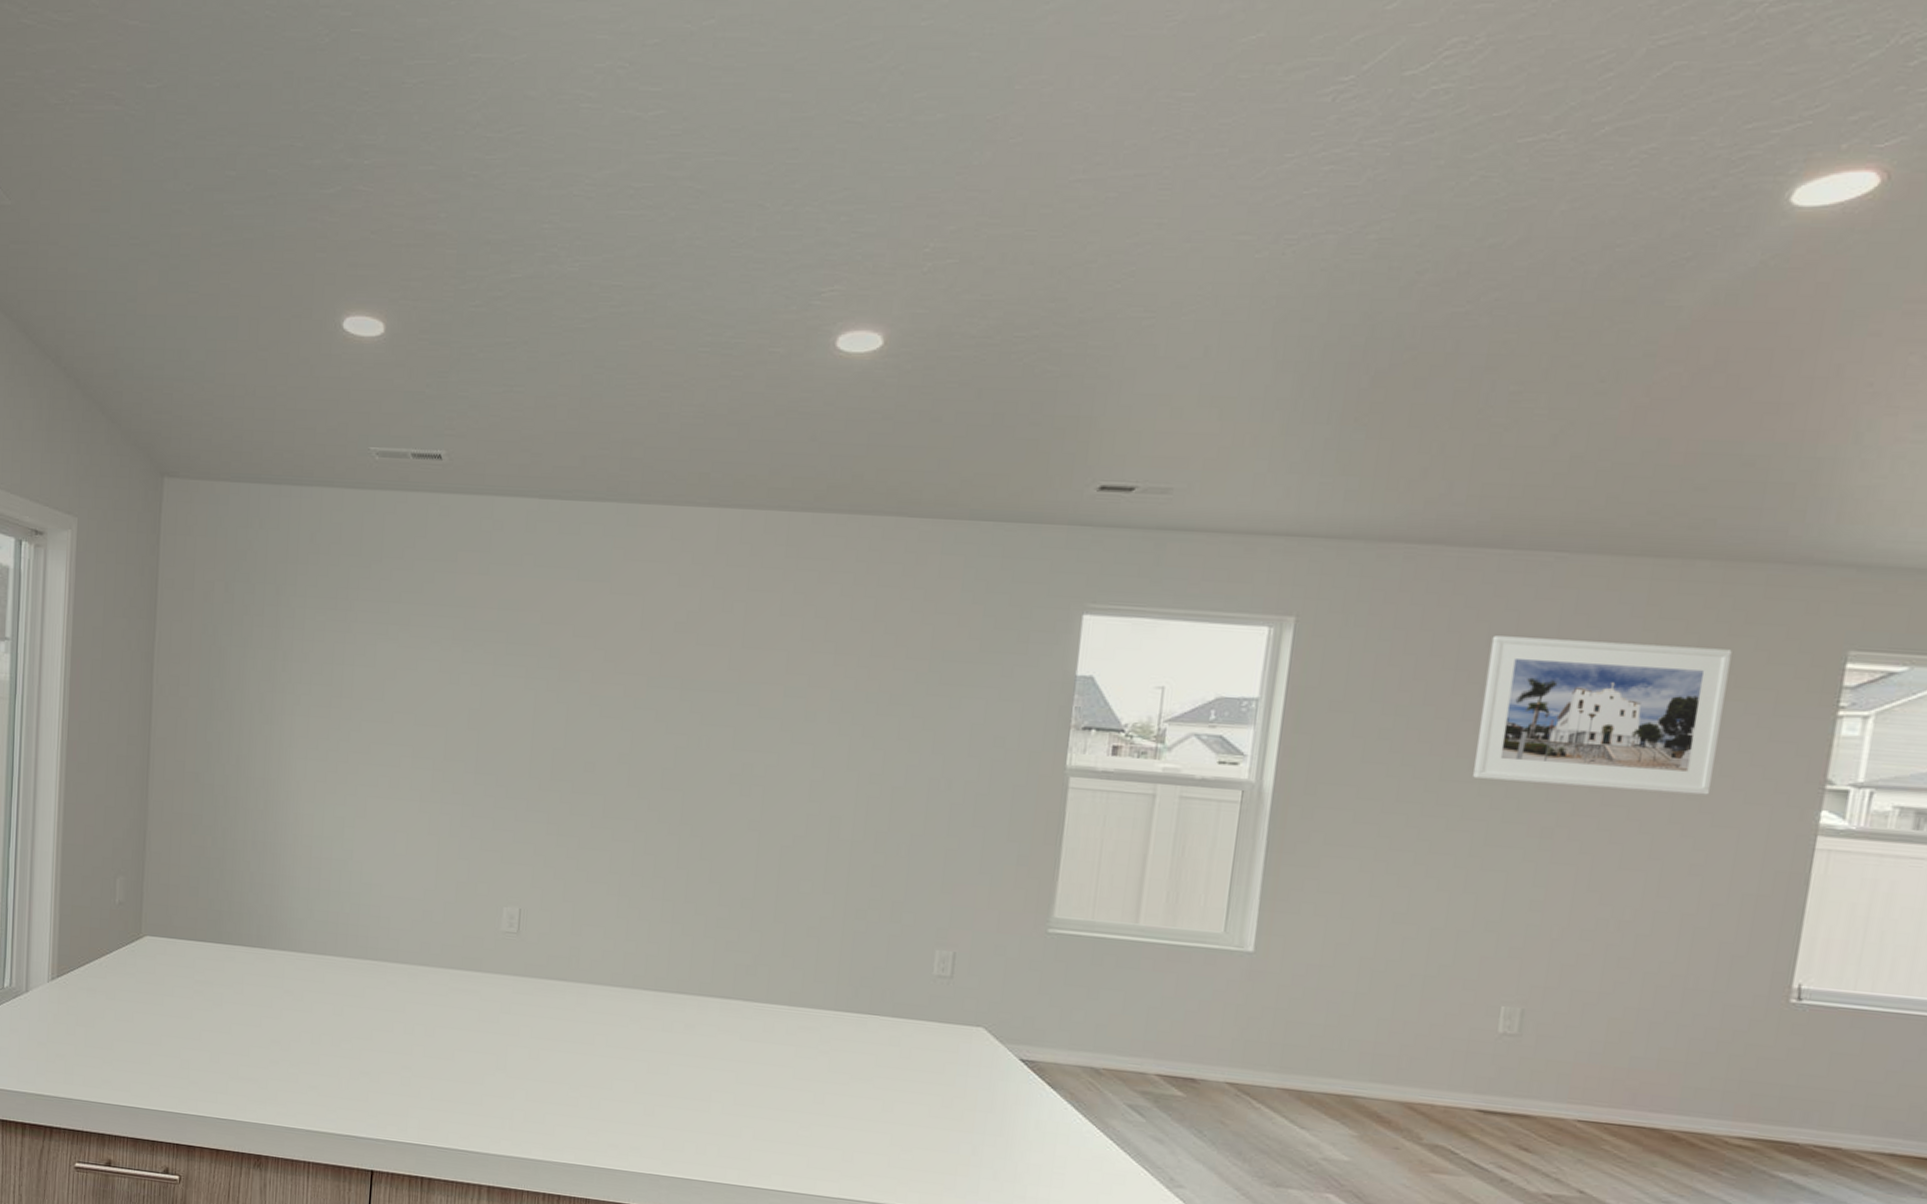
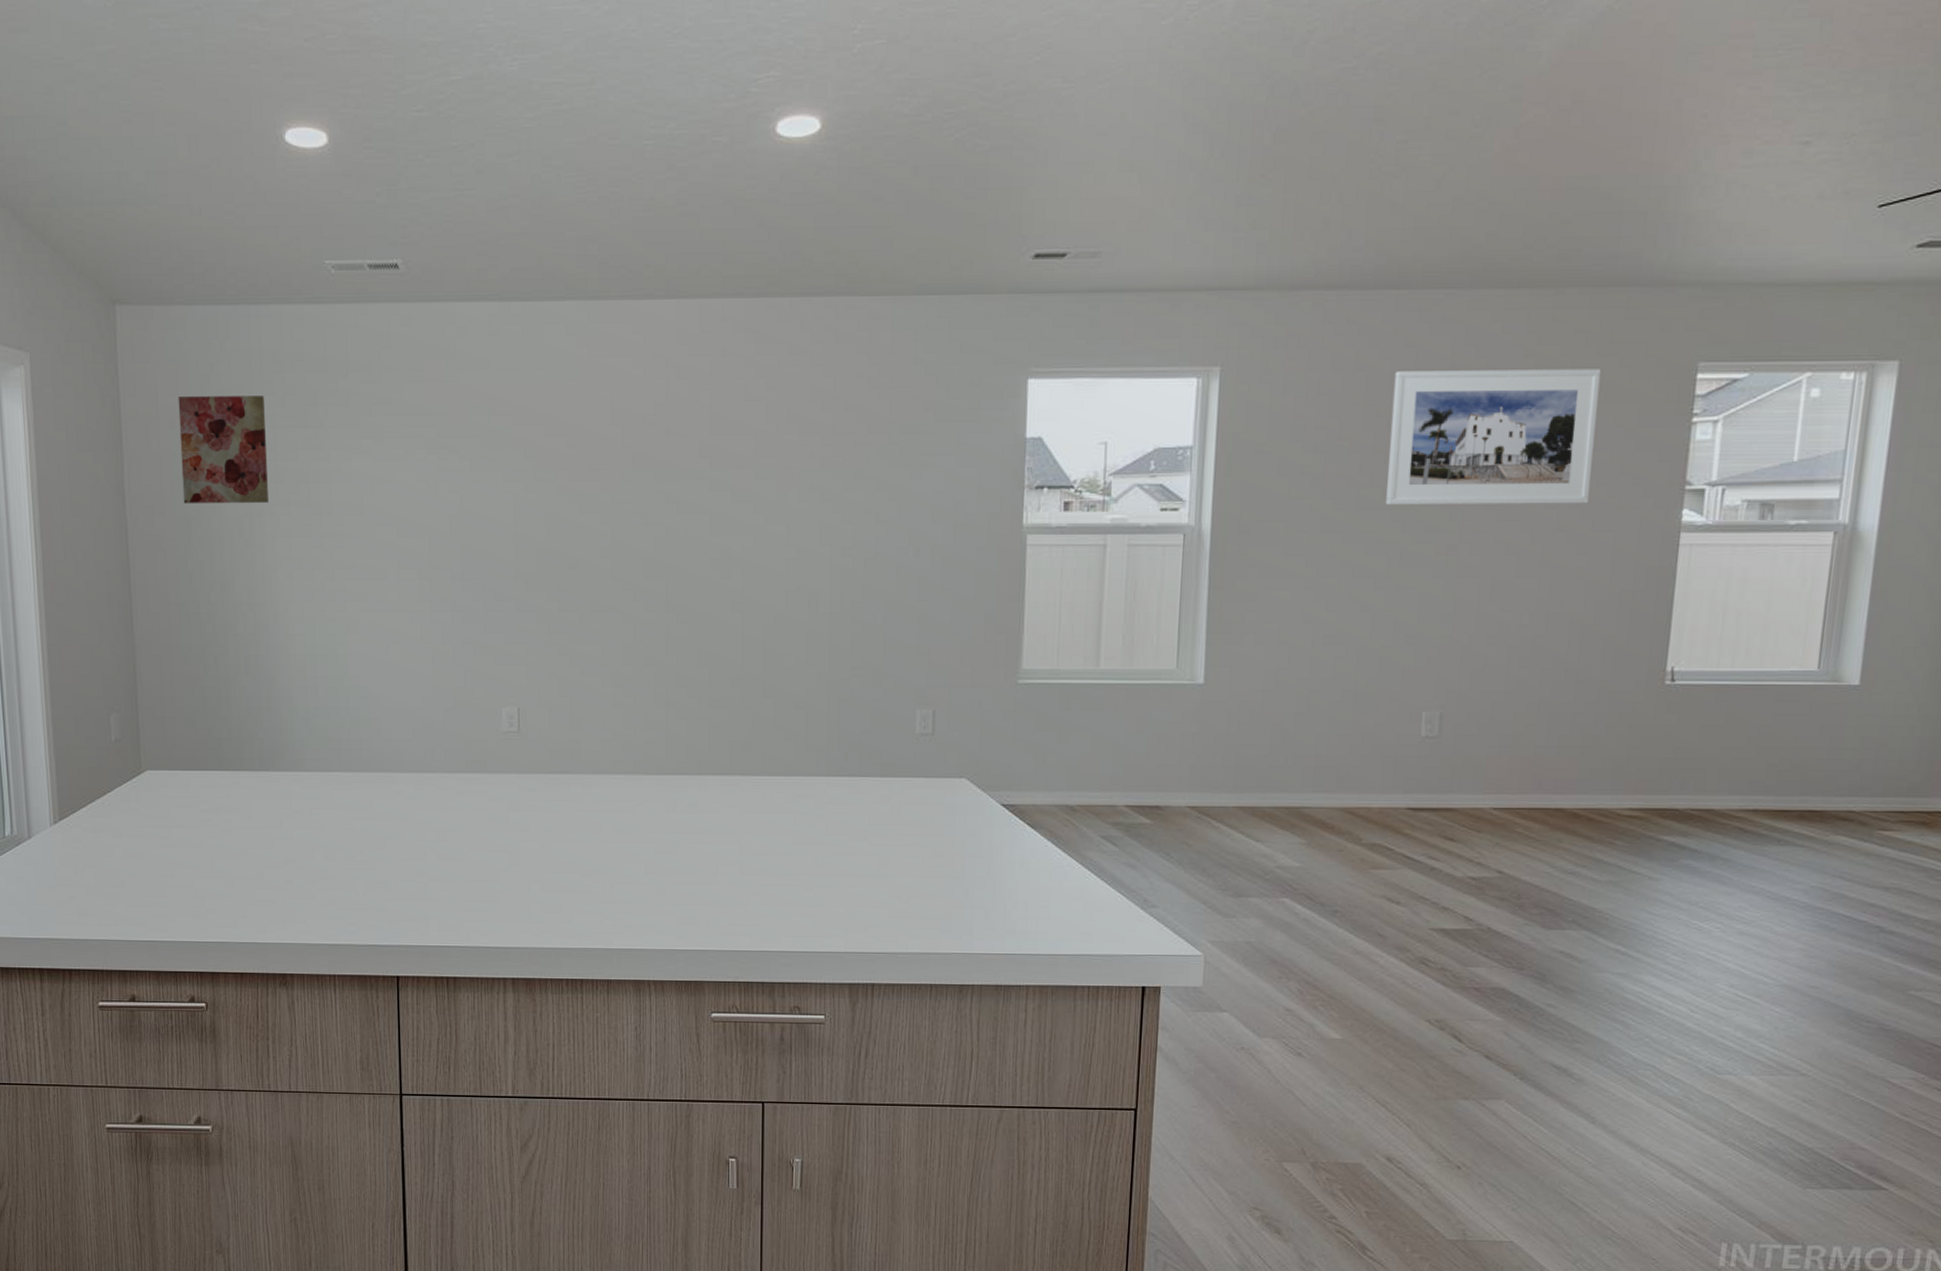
wall art: none [209,570,297,681] -> present [178,396,268,503]

